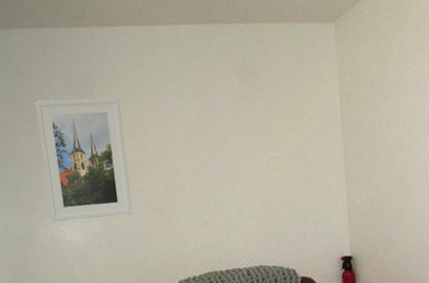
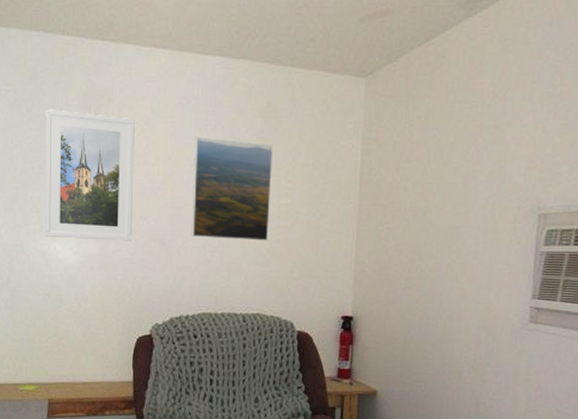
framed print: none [178,101,262,202] -> present [191,136,274,241]

